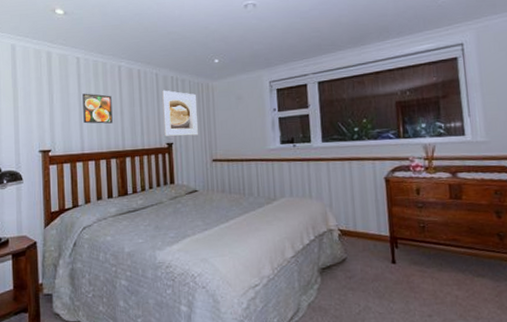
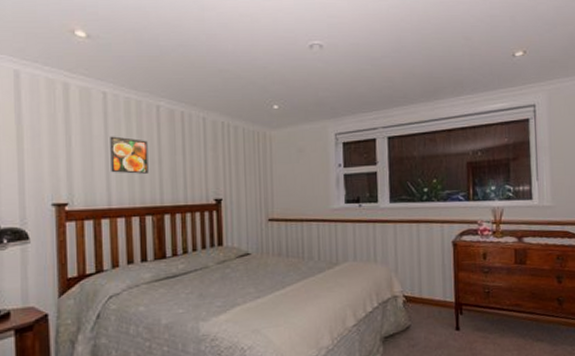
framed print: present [162,90,198,136] -> none [210,137,252,192]

